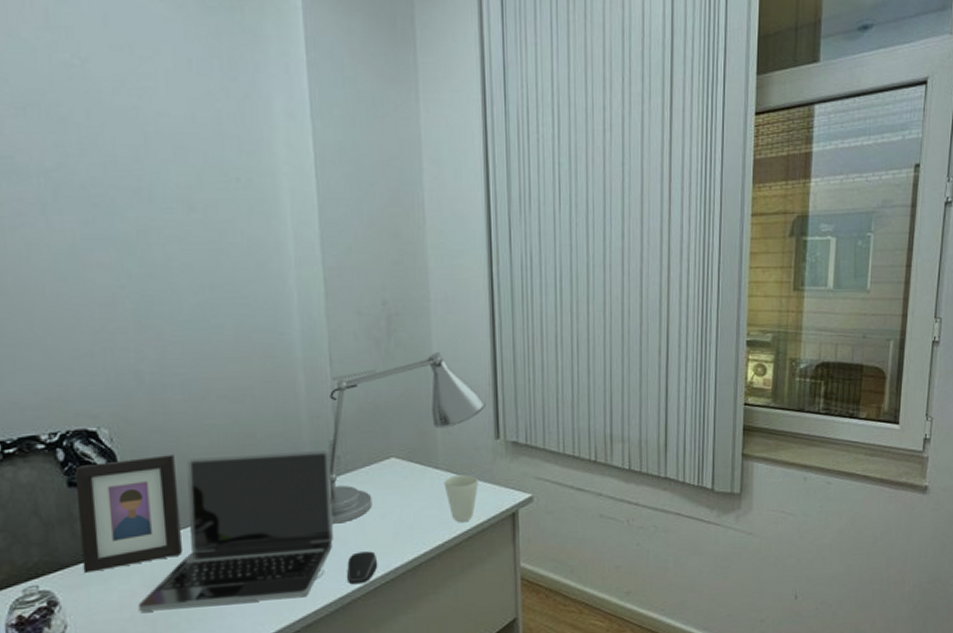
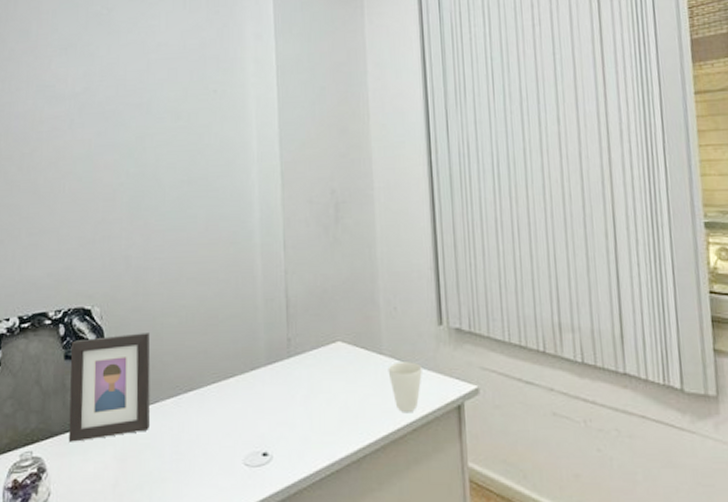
laptop: present [138,450,333,612] -> none [109,332,282,485]
desk lamp: present [327,353,486,524] -> none [279,238,428,407]
computer mouse: present [347,551,378,585] -> none [294,438,324,474]

